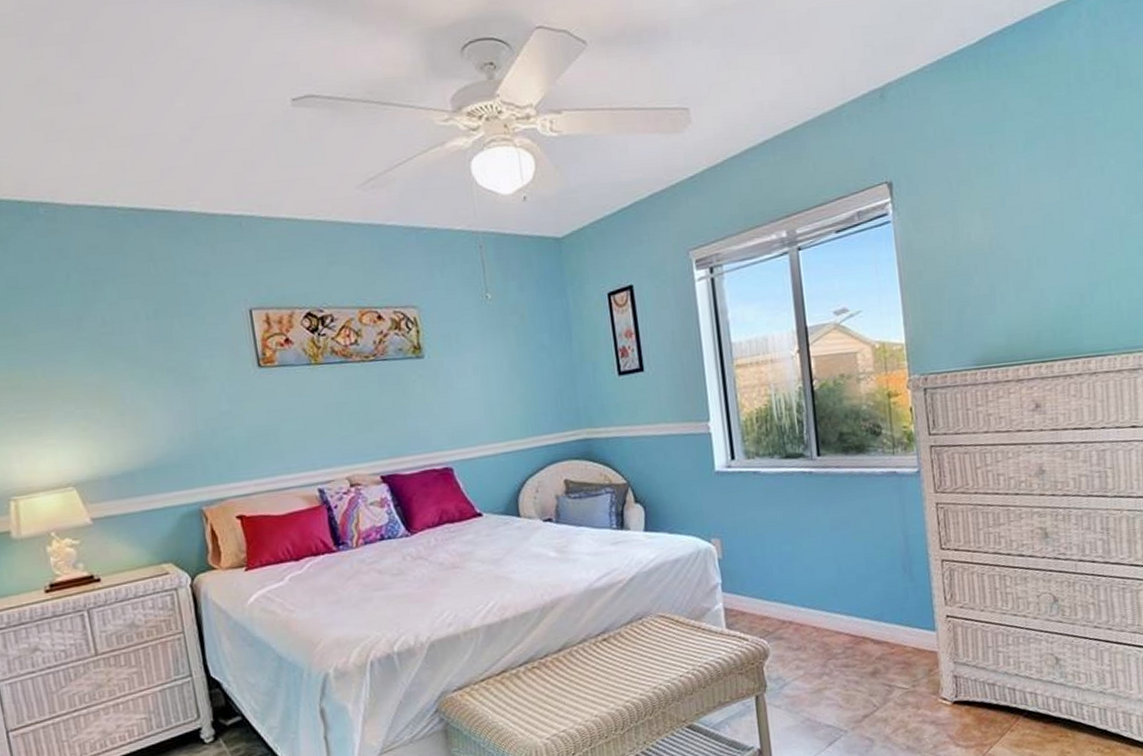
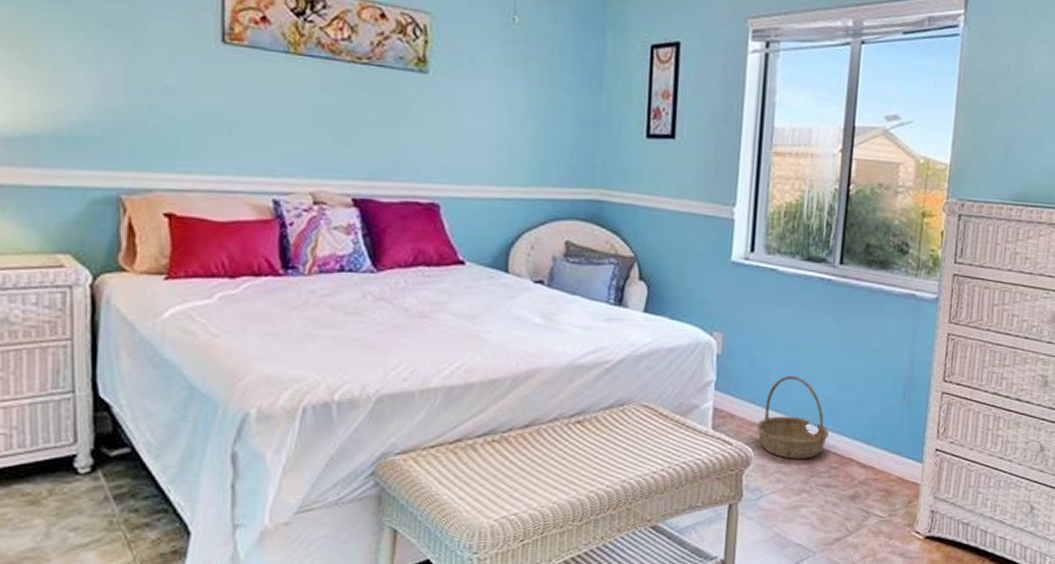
basket: none [768,566,839,646] -> present [757,375,830,459]

